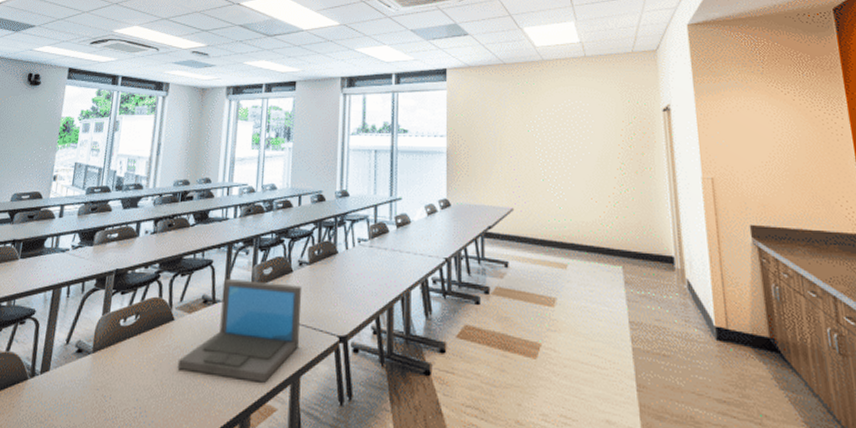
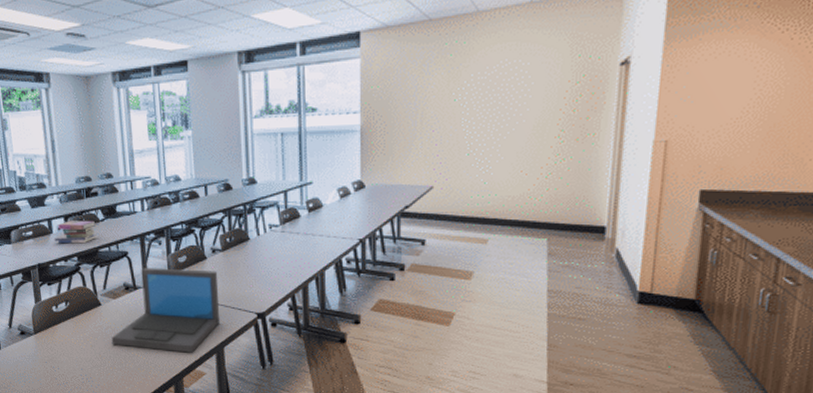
books: none [139,224,185,250] -> present [54,220,96,244]

